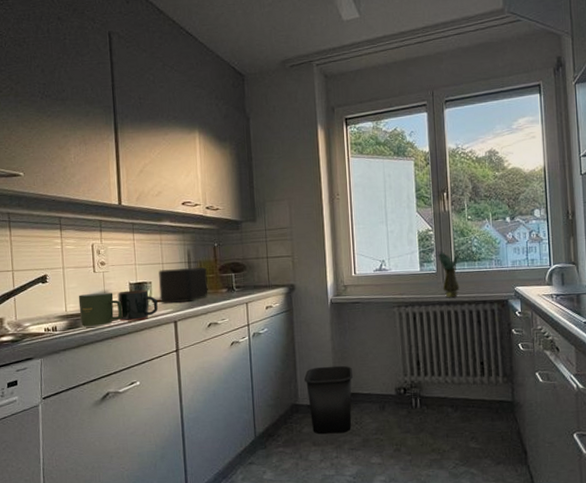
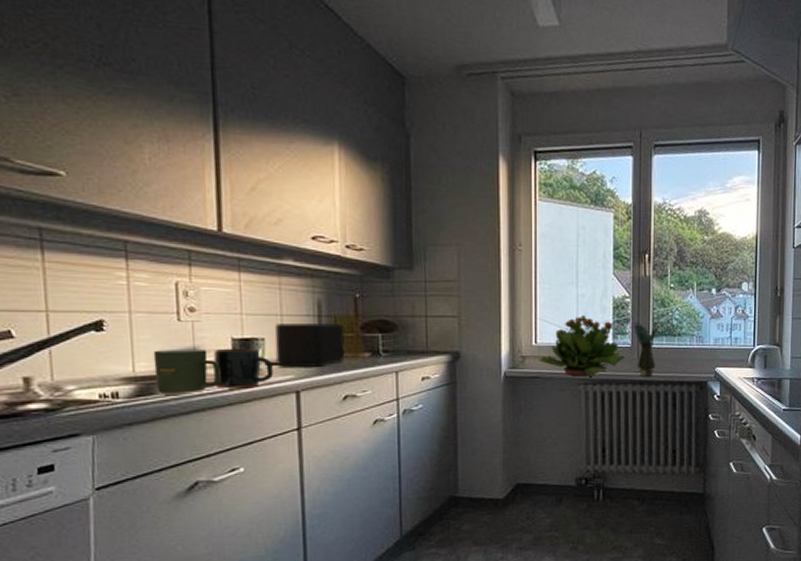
waste bin: present [304,365,353,435] -> none [467,451,526,532]
potted flower: none [357,247,432,300] -> present [538,314,625,376]

